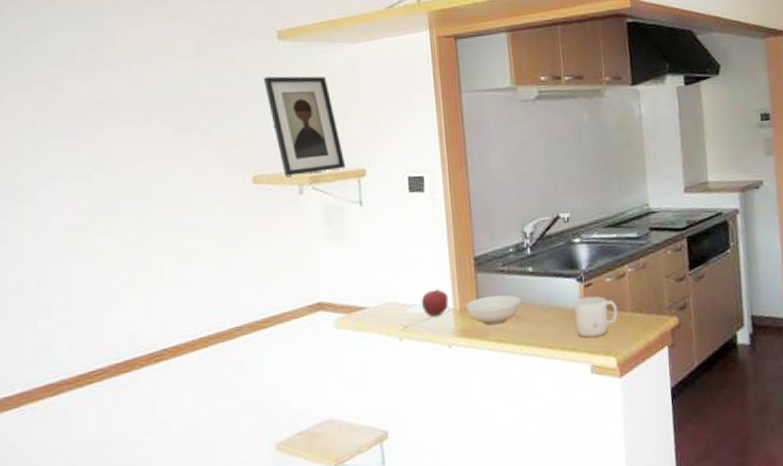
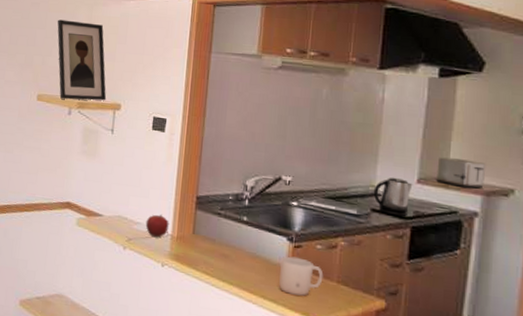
bowl: present [465,294,522,326] -> none [181,231,232,259]
kettle: none [648,191,682,231] -> present [373,177,413,217]
toaster: none [697,160,739,189] -> present [436,157,485,189]

